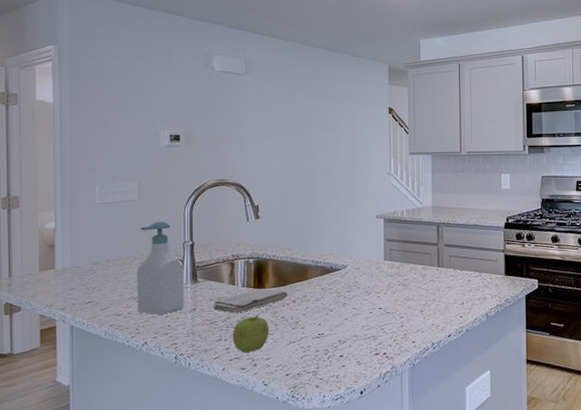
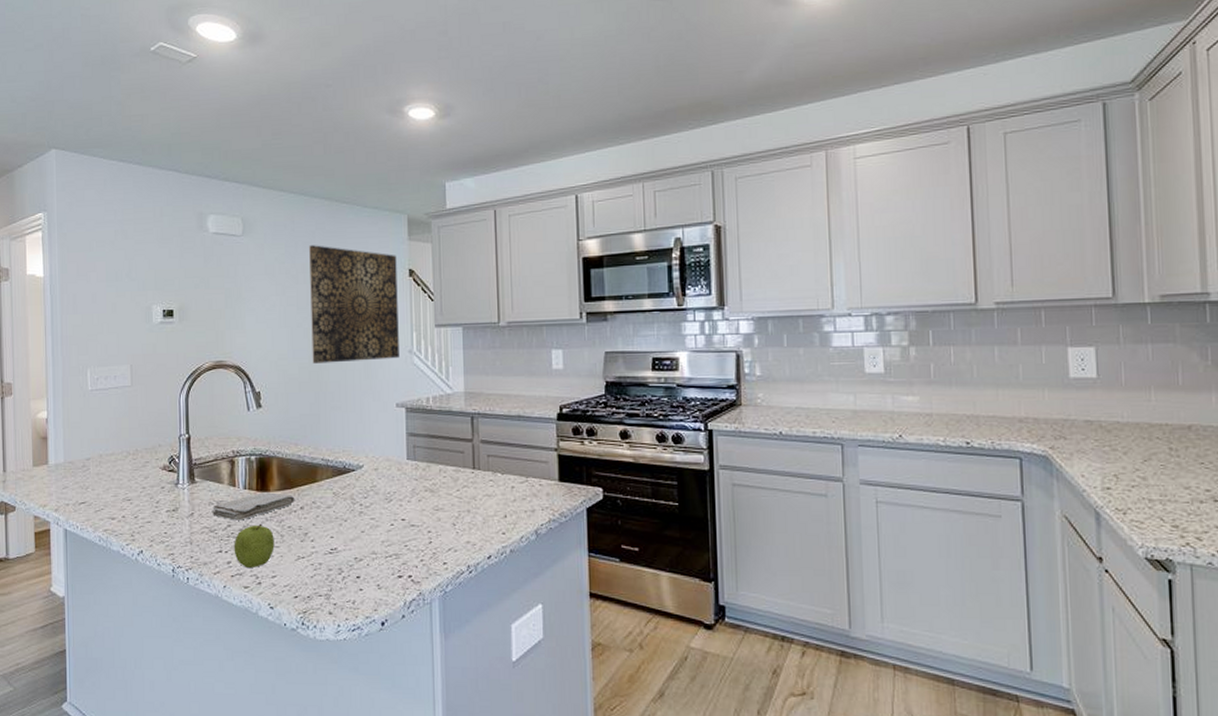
soap bottle: present [137,222,184,316] -> none [131,411,181,520]
wall art: none [304,85,379,182] -> present [309,245,399,364]

